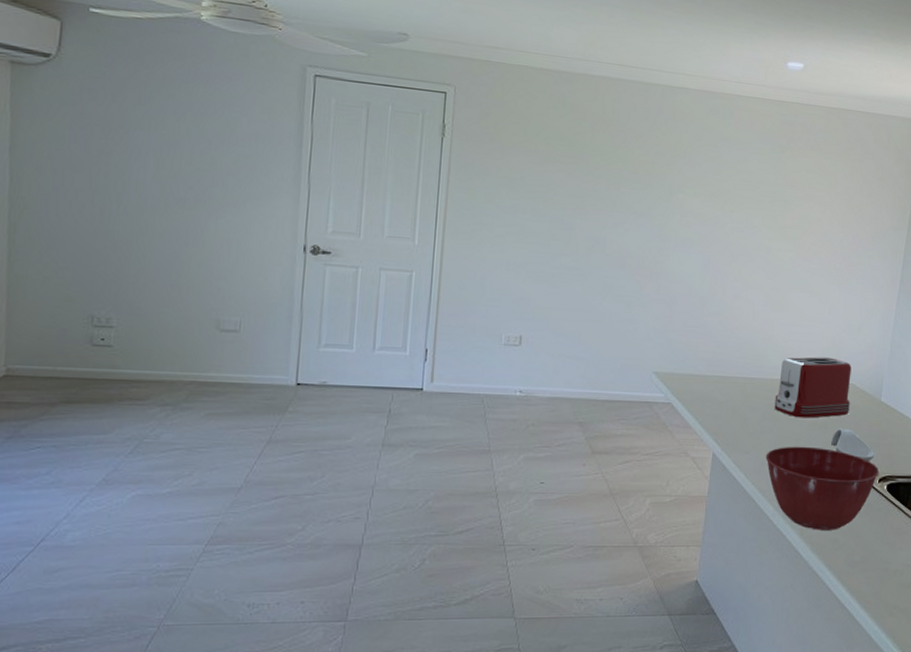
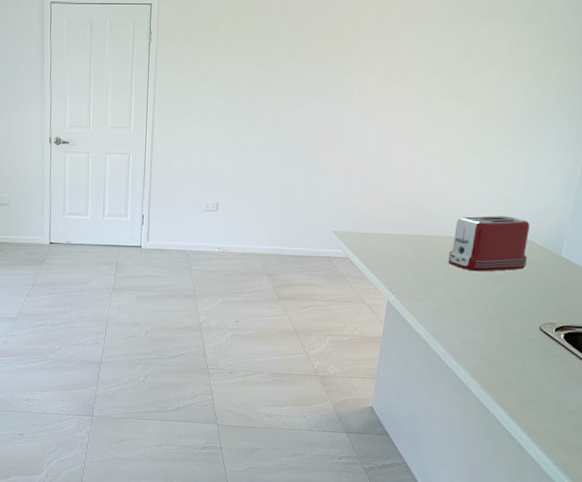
mixing bowl: present [765,446,880,530] -> none [438,296,557,372]
spoon rest: present [831,429,875,462] -> none [506,281,552,313]

